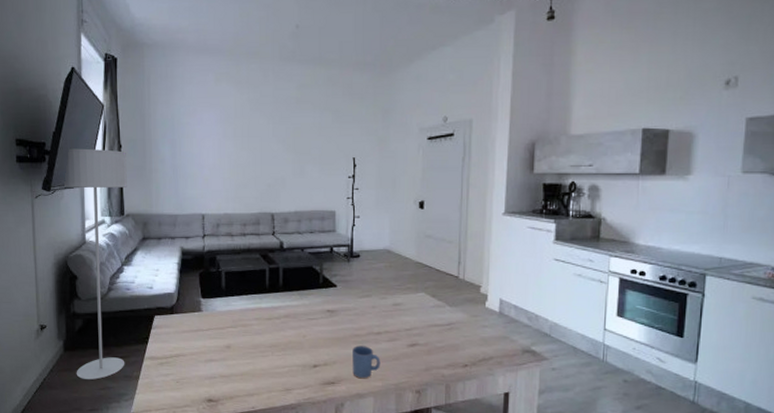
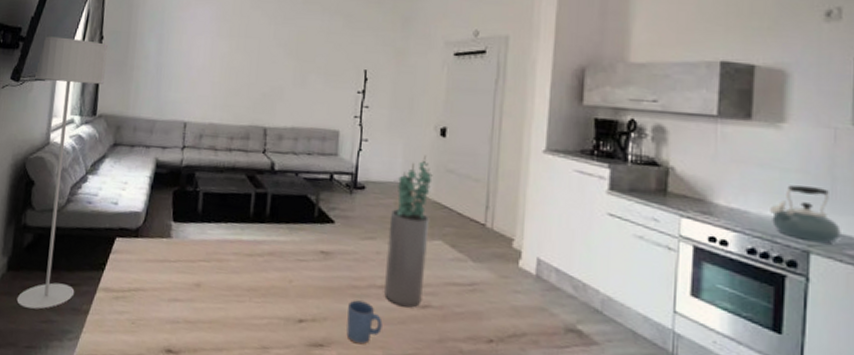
vase: none [379,225,415,347] -> present [383,155,433,308]
kettle: none [677,224,729,267] -> present [770,185,841,244]

